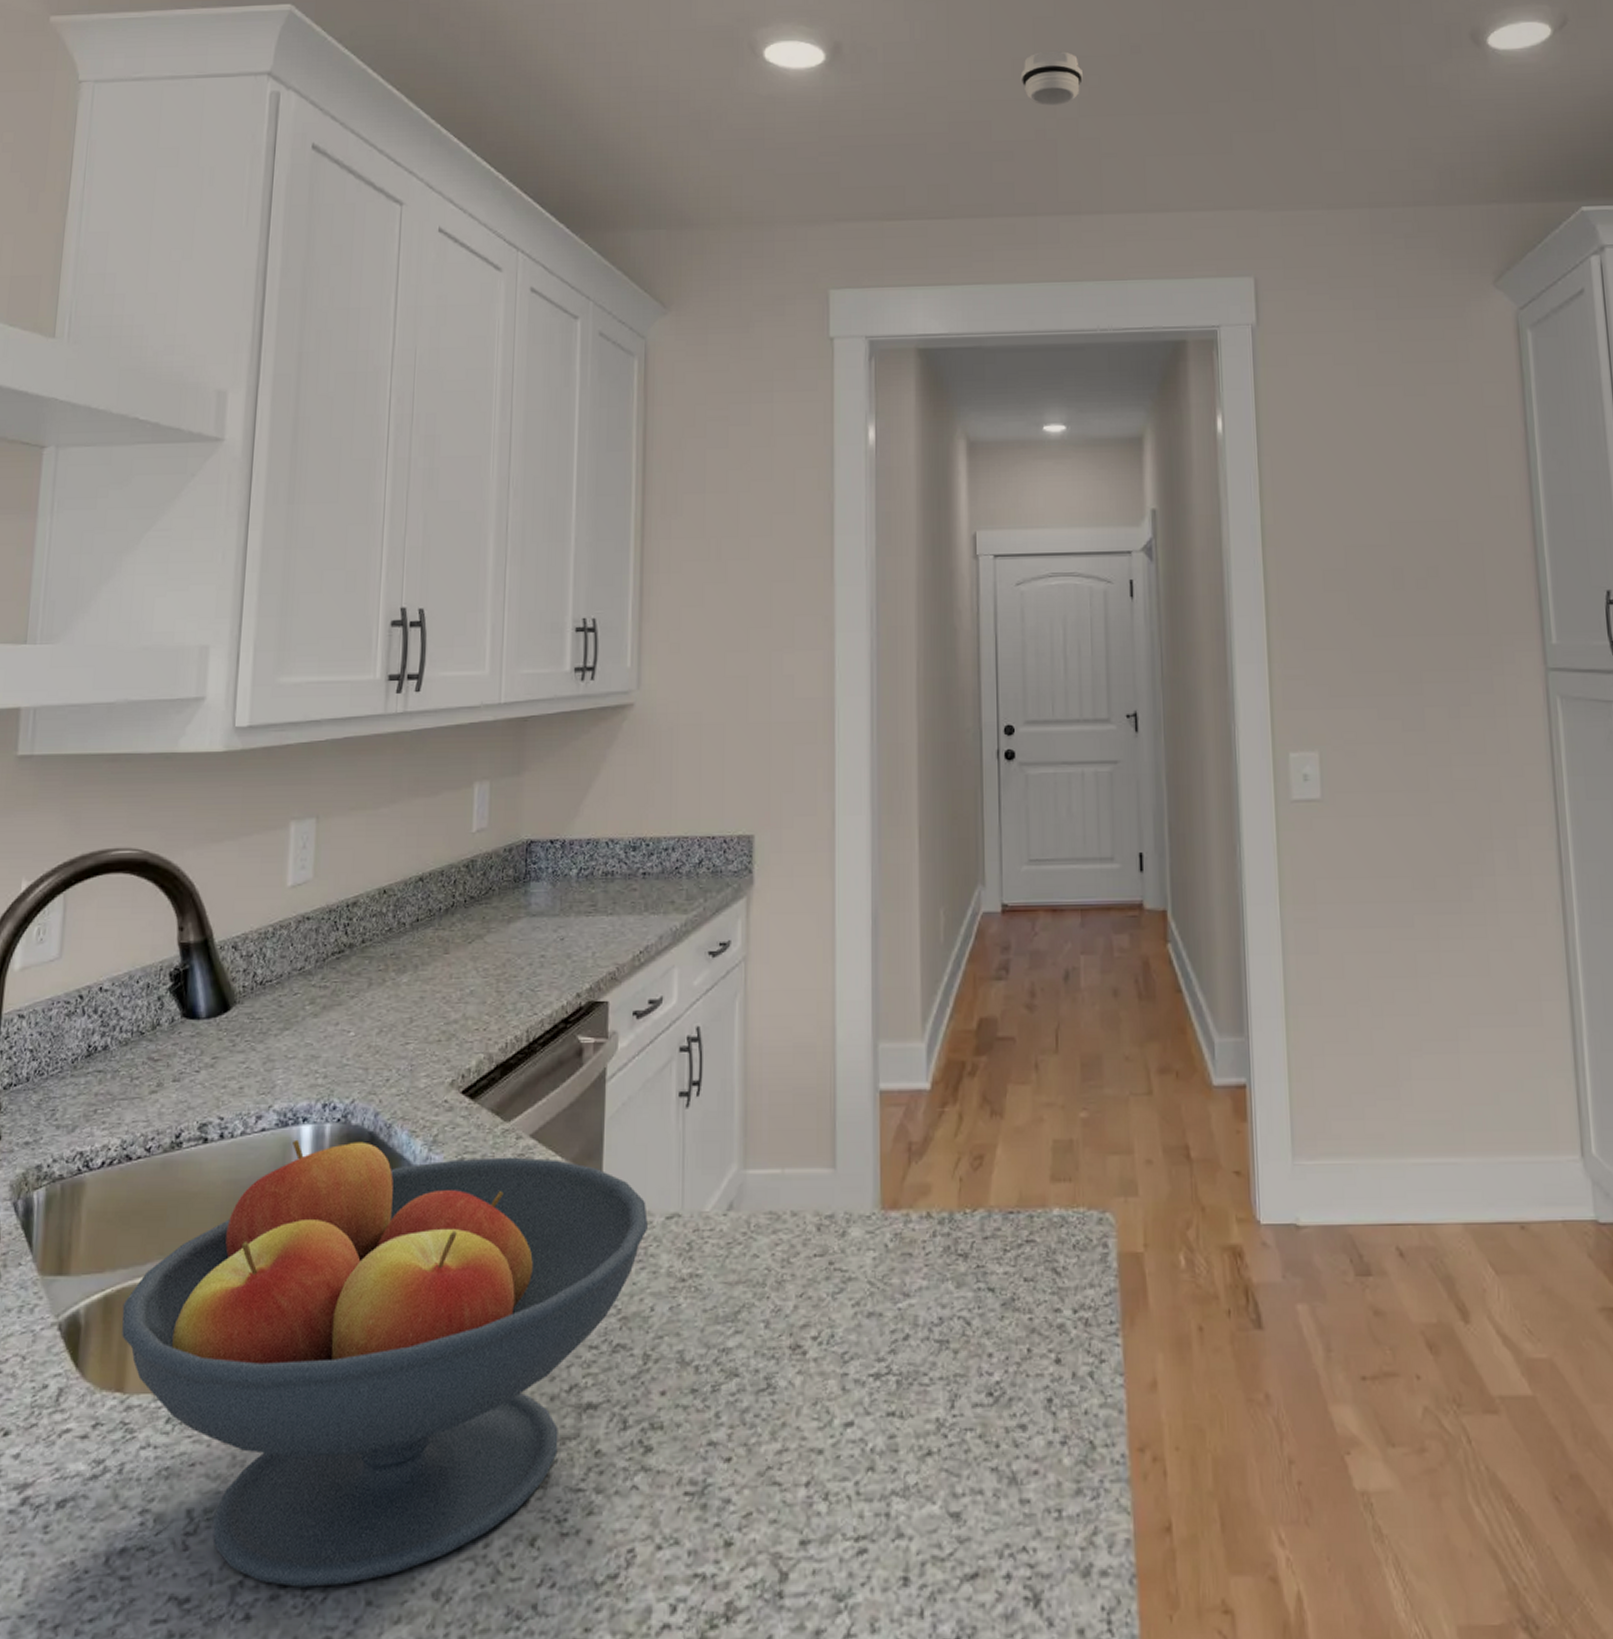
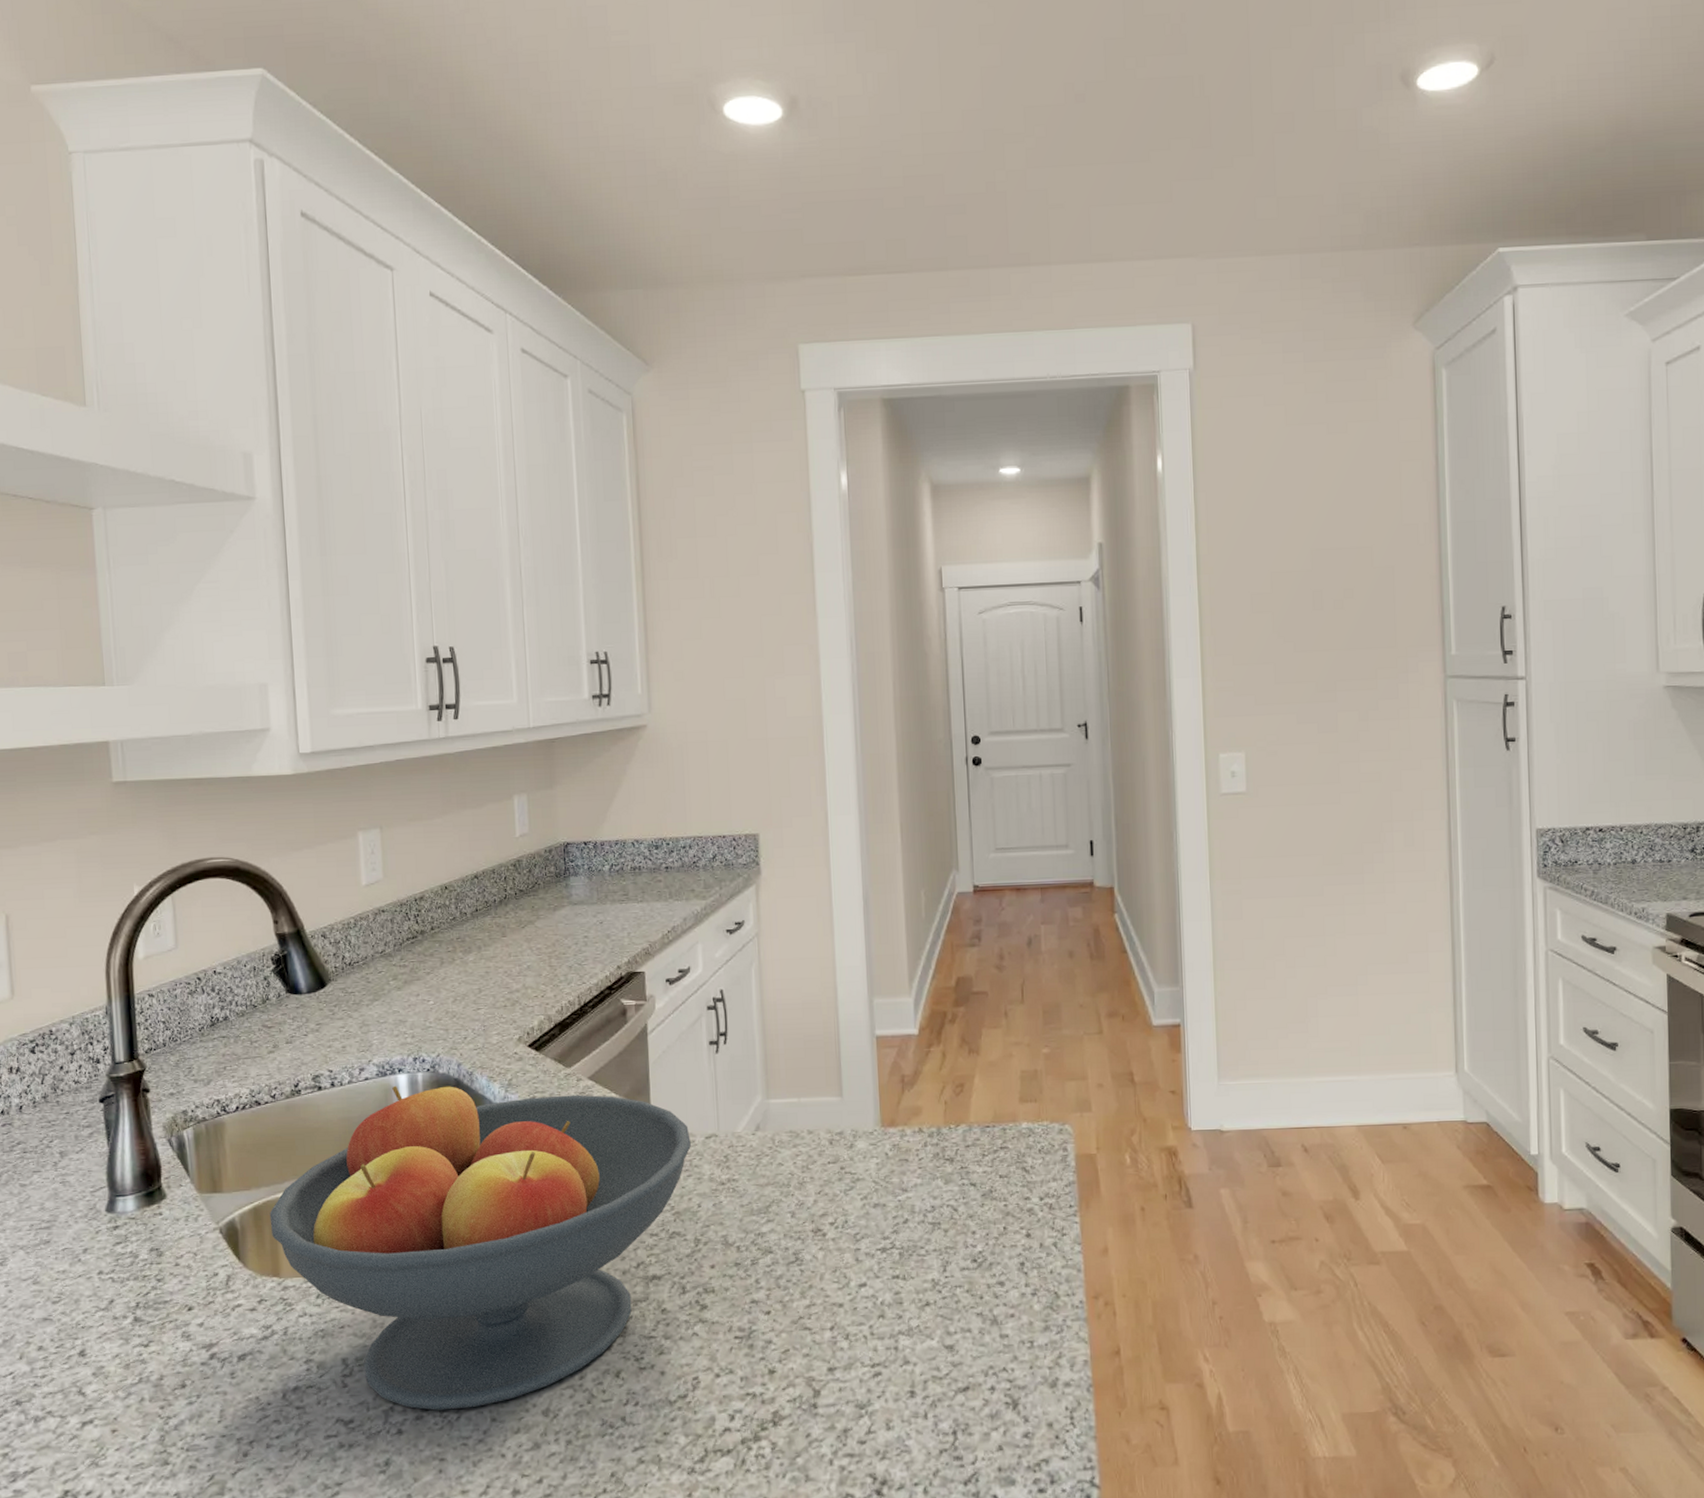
smoke detector: present [1020,50,1083,106] -> none [970,101,1030,158]

